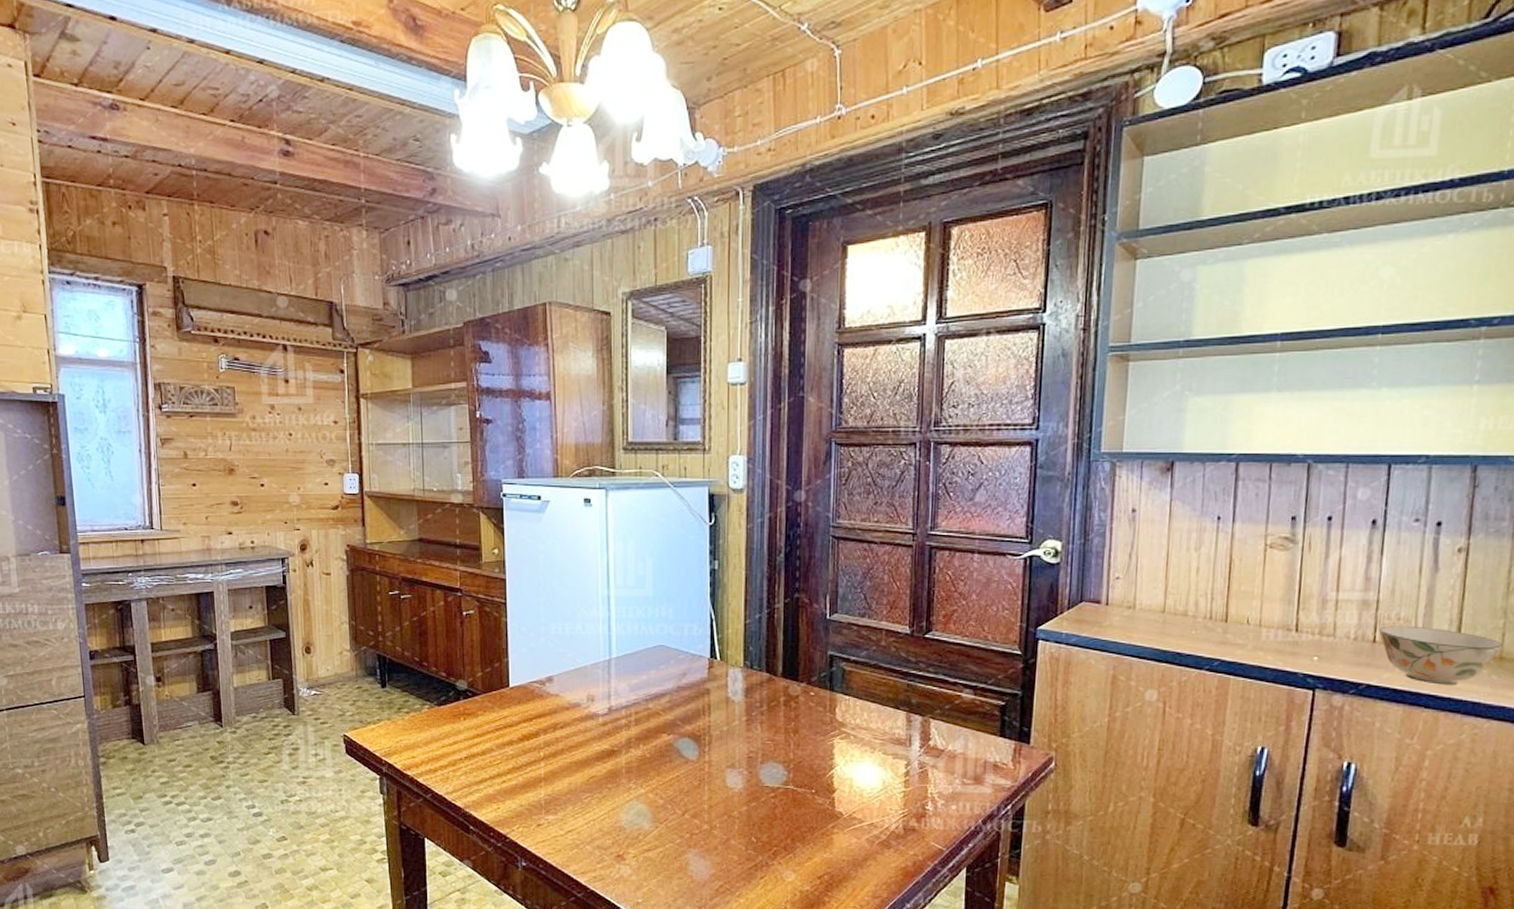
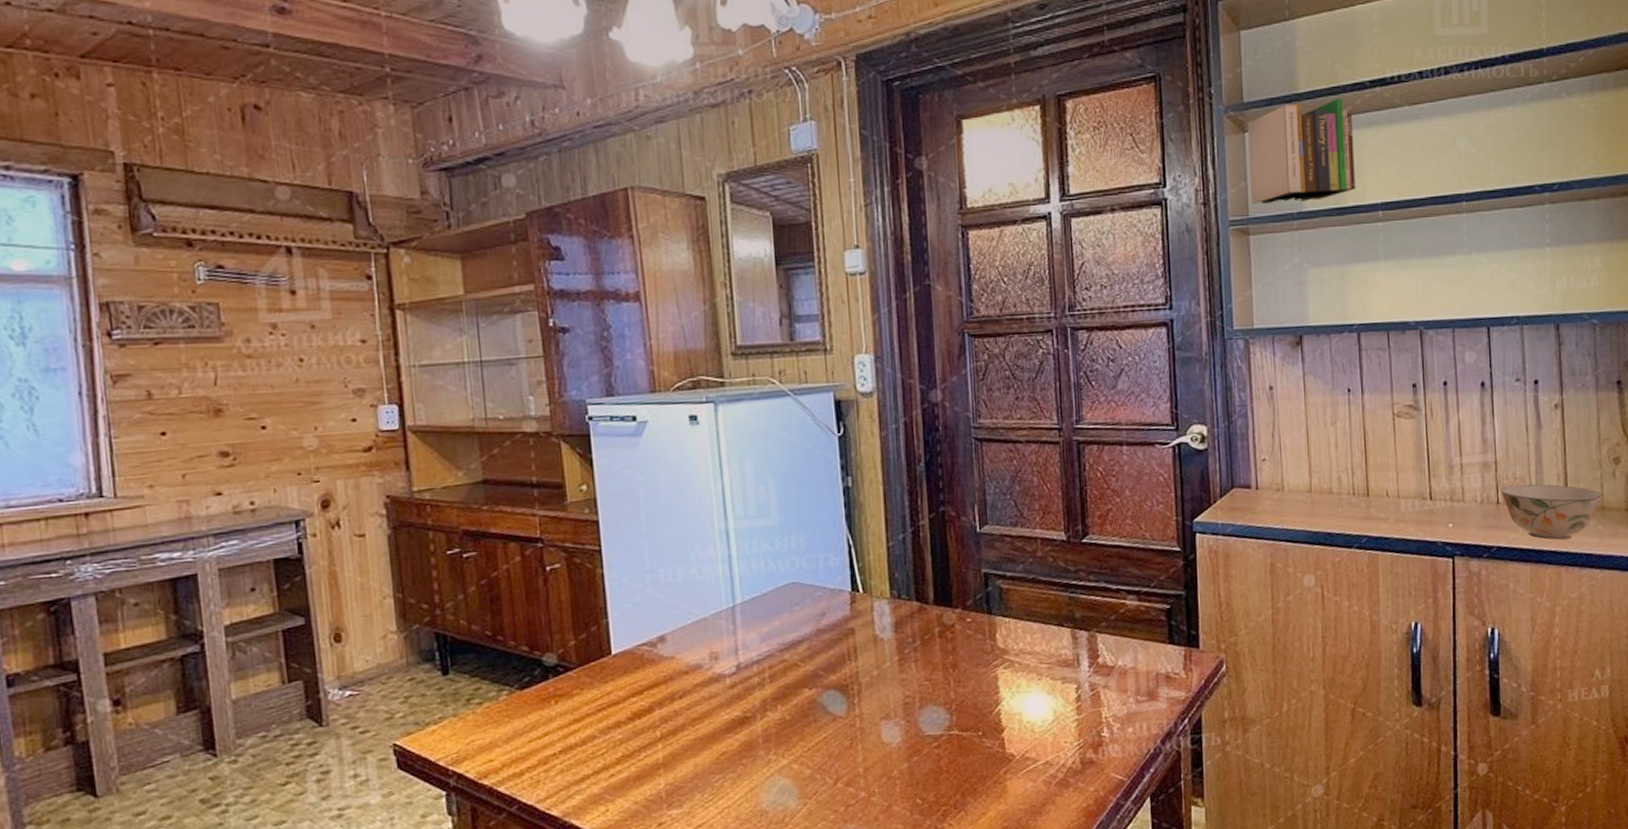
books: none [1135,225,1260,331] -> present [1247,98,1356,204]

